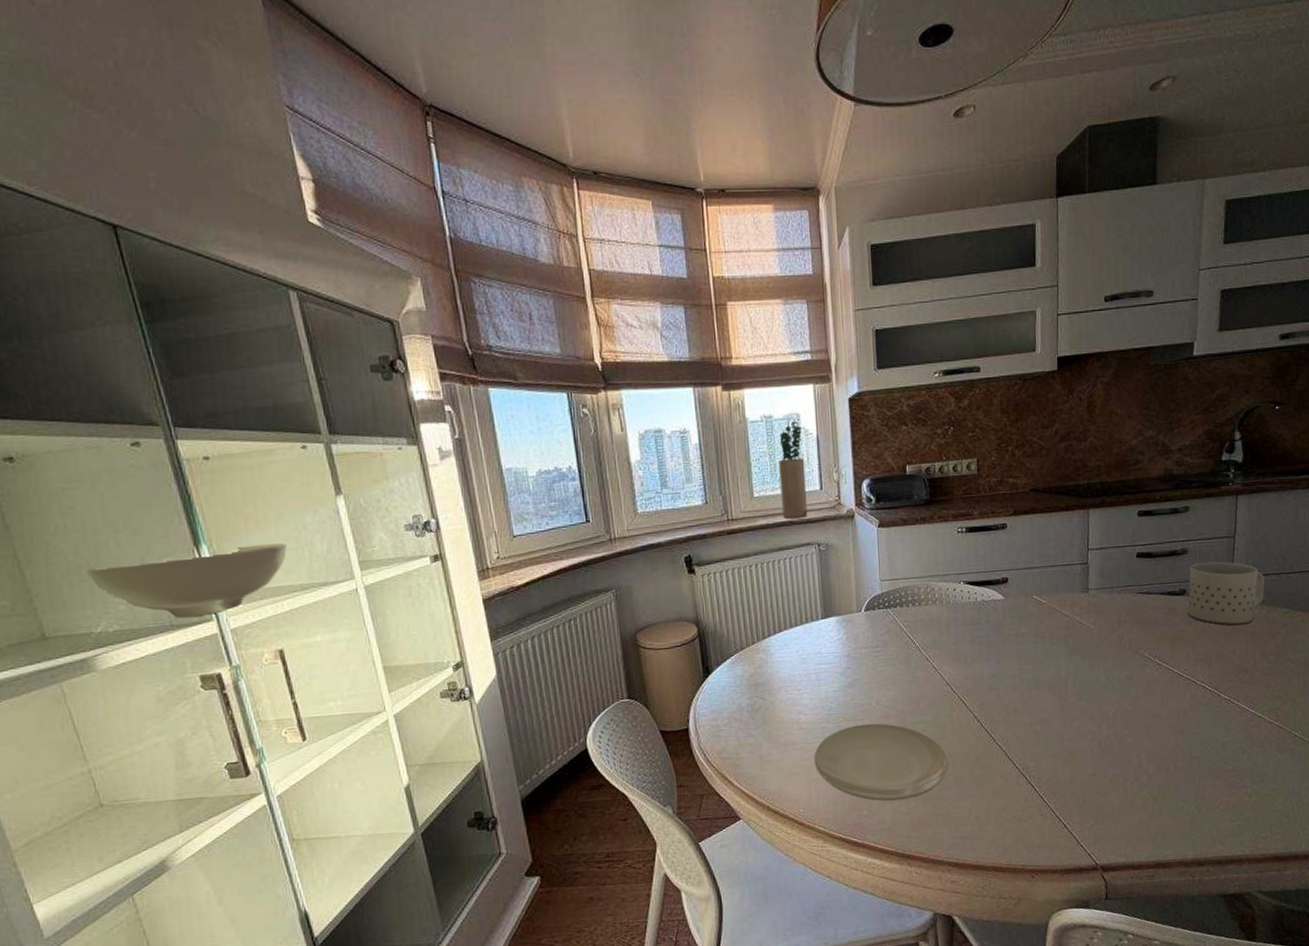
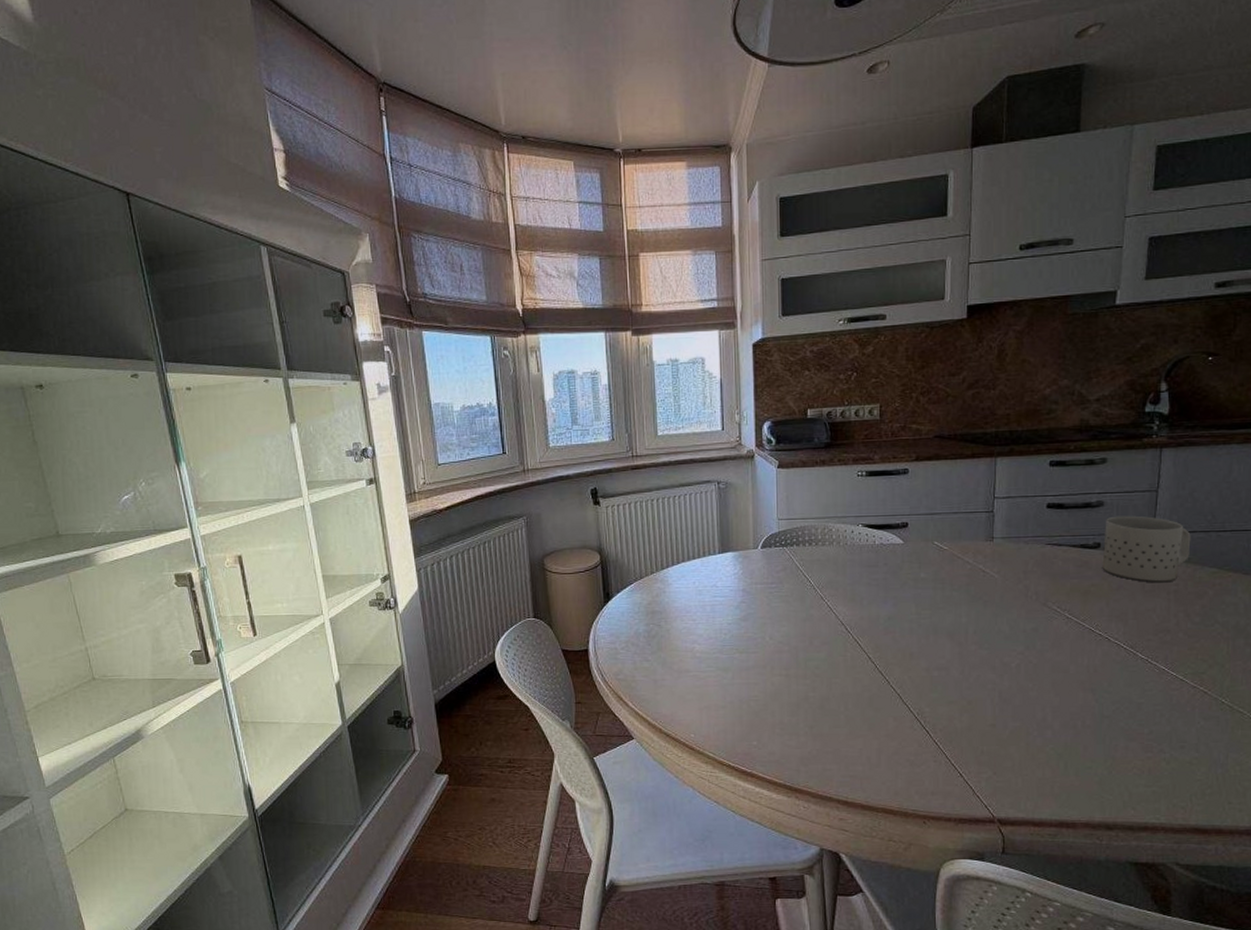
decorative bowl: present [85,543,287,619] -> none [92,463,249,524]
vase: present [779,419,808,519] -> none [683,363,709,458]
plate: present [813,723,948,802] -> none [706,657,840,734]

